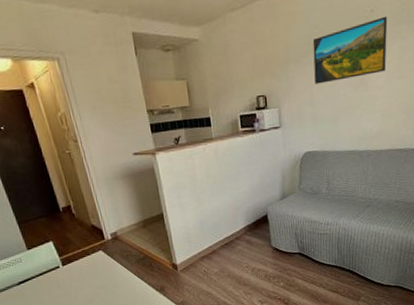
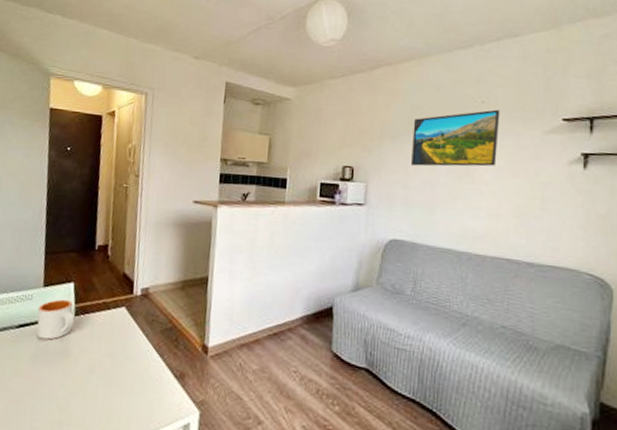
mug: none [29,255,64,289] -> present [36,299,75,340]

